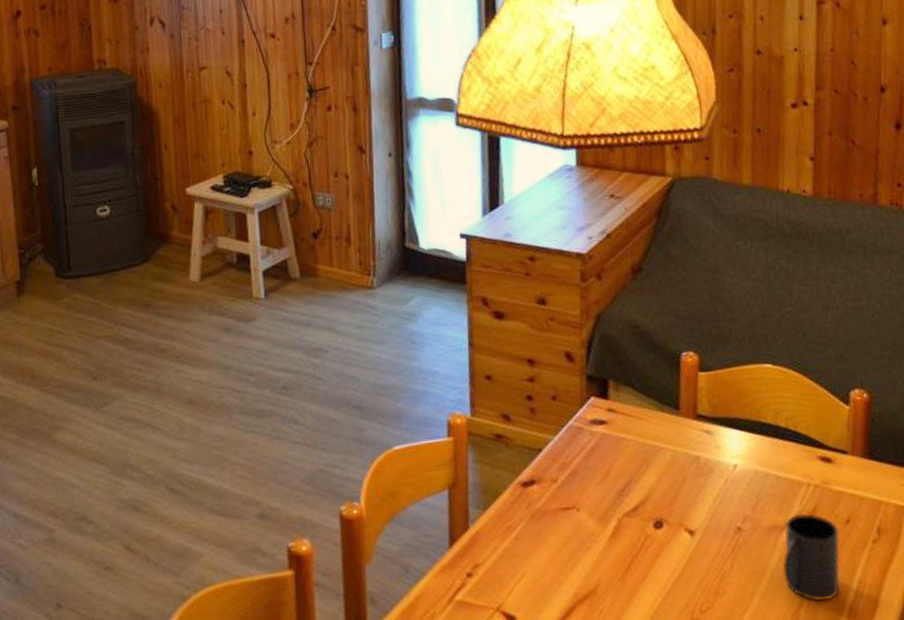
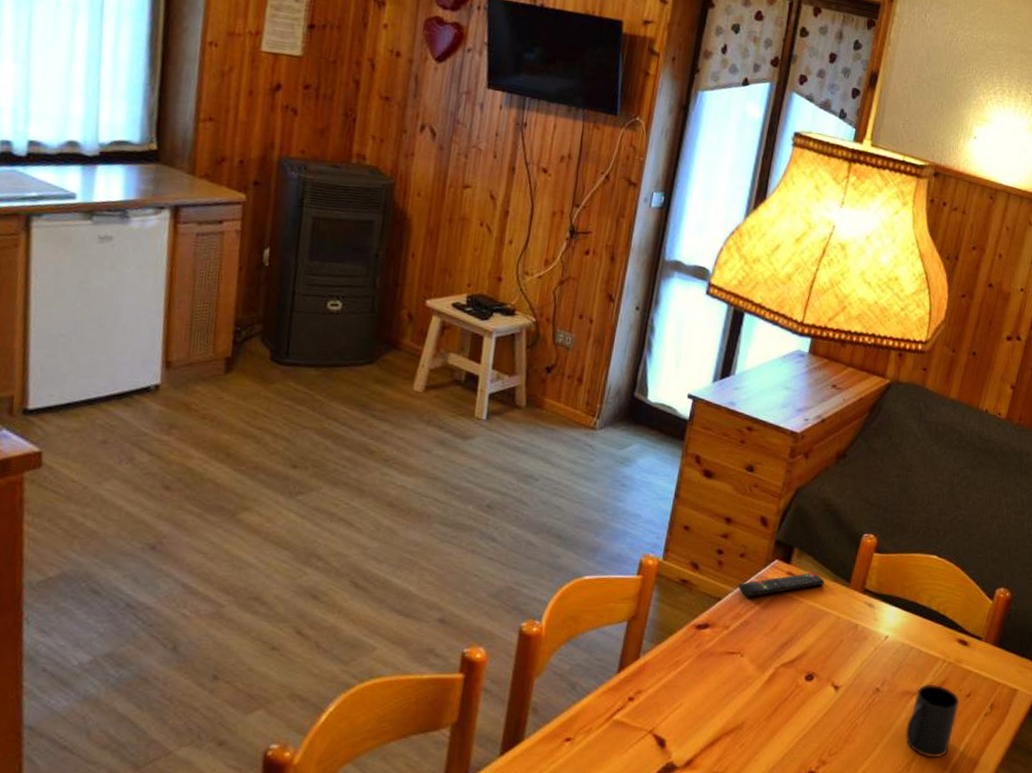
remote control: none [556,404,651,443] -> present [737,572,825,597]

